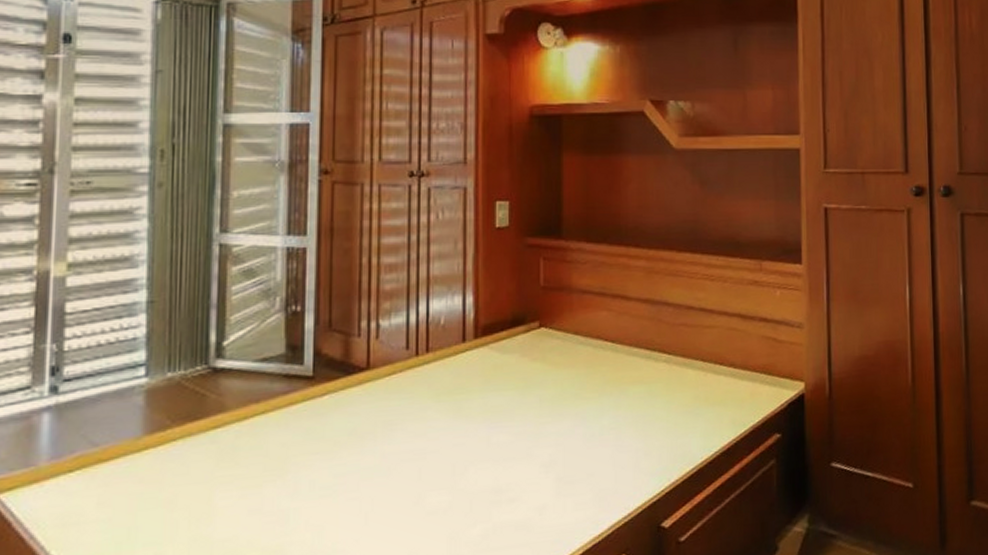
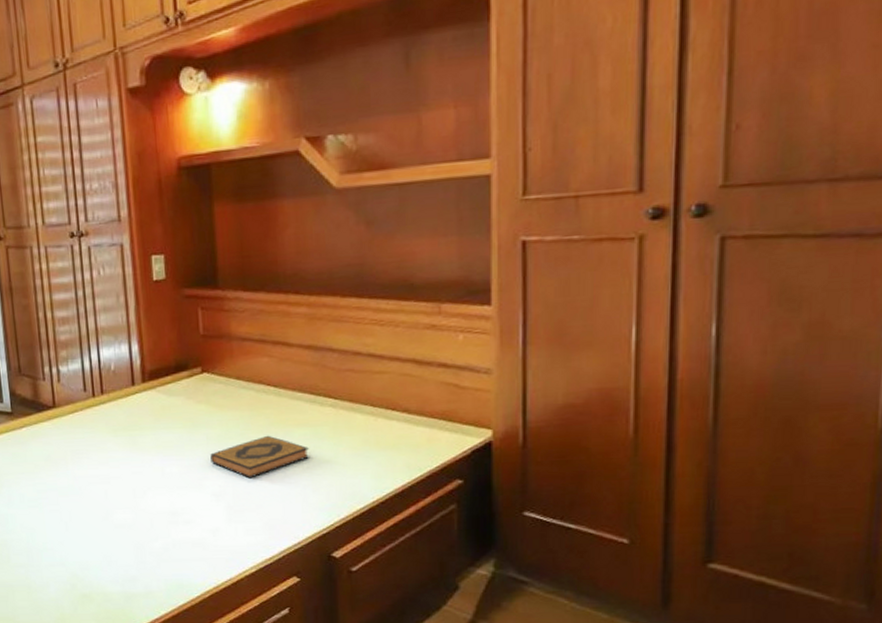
hardback book: none [542,394,643,444] -> present [210,435,309,479]

